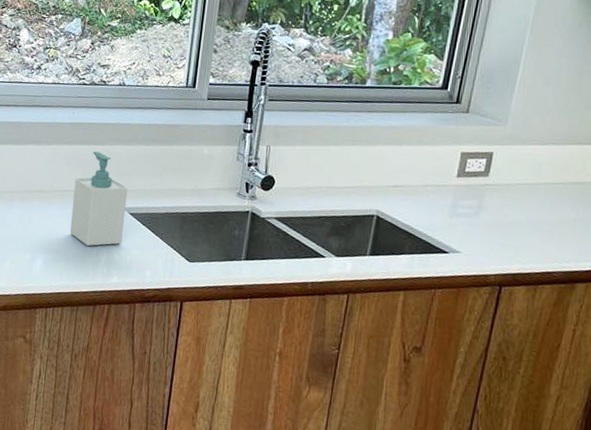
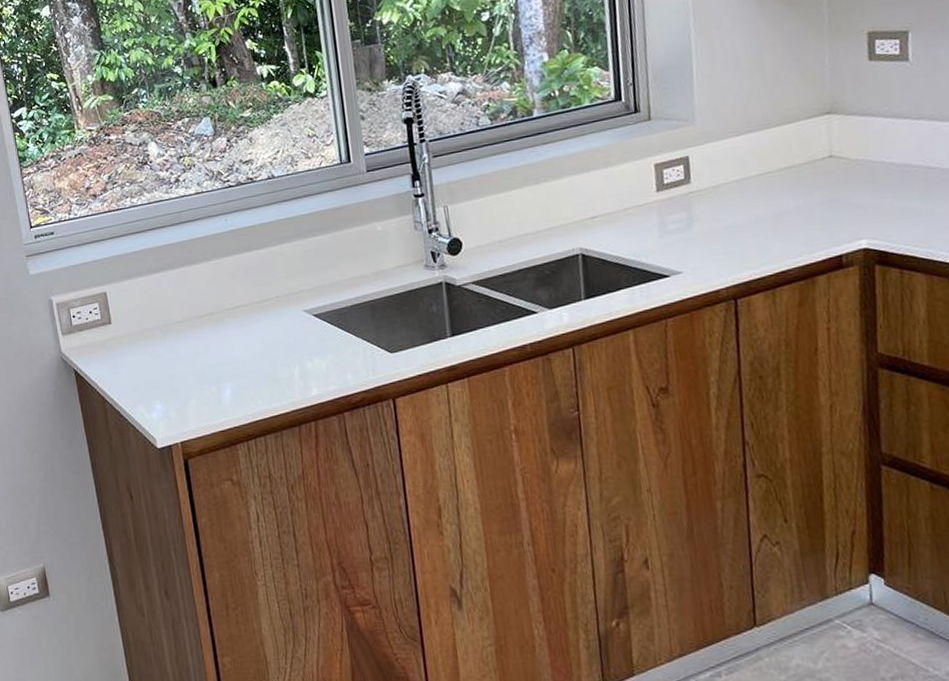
soap bottle: present [70,151,128,247] -> none [245,256,313,362]

